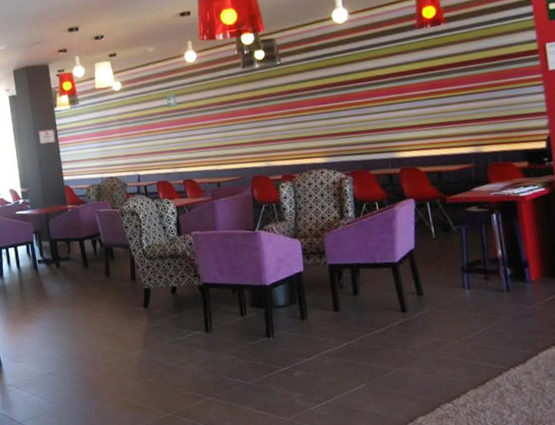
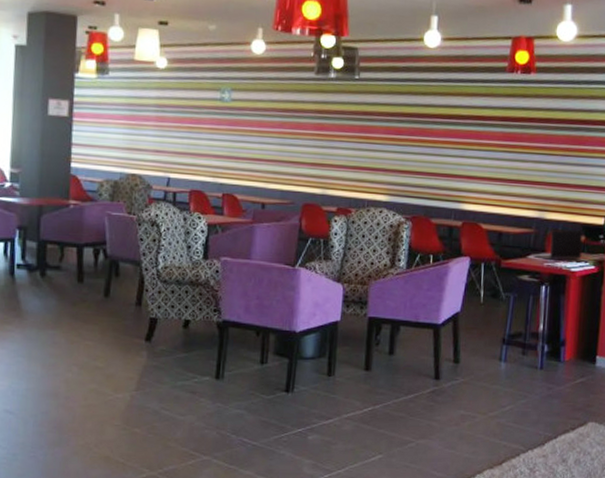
laptop computer: none [476,156,530,190] -> present [532,228,583,261]

